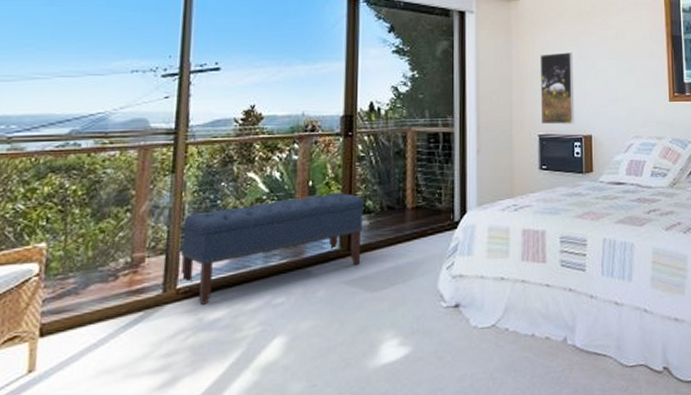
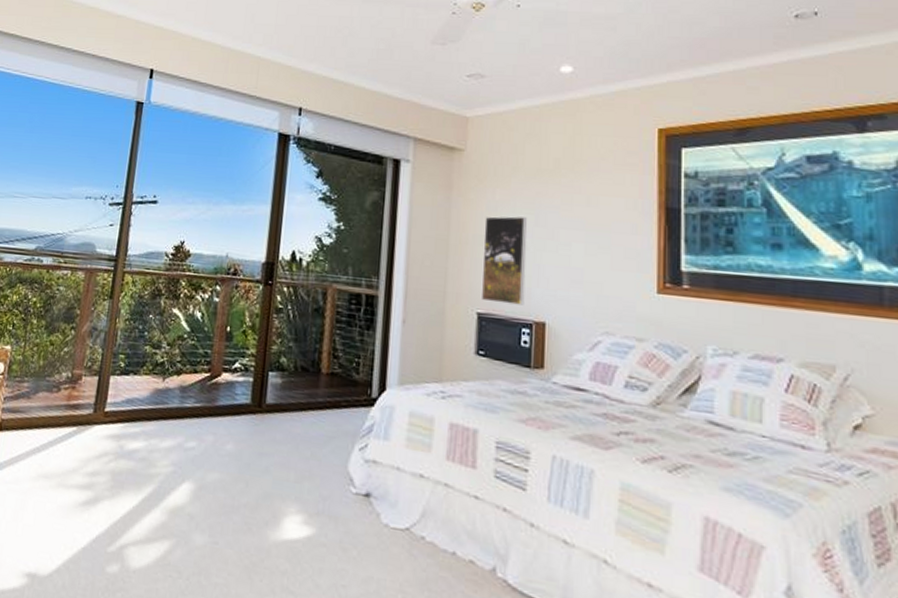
bench: present [180,192,364,305] -> none [107,341,279,433]

